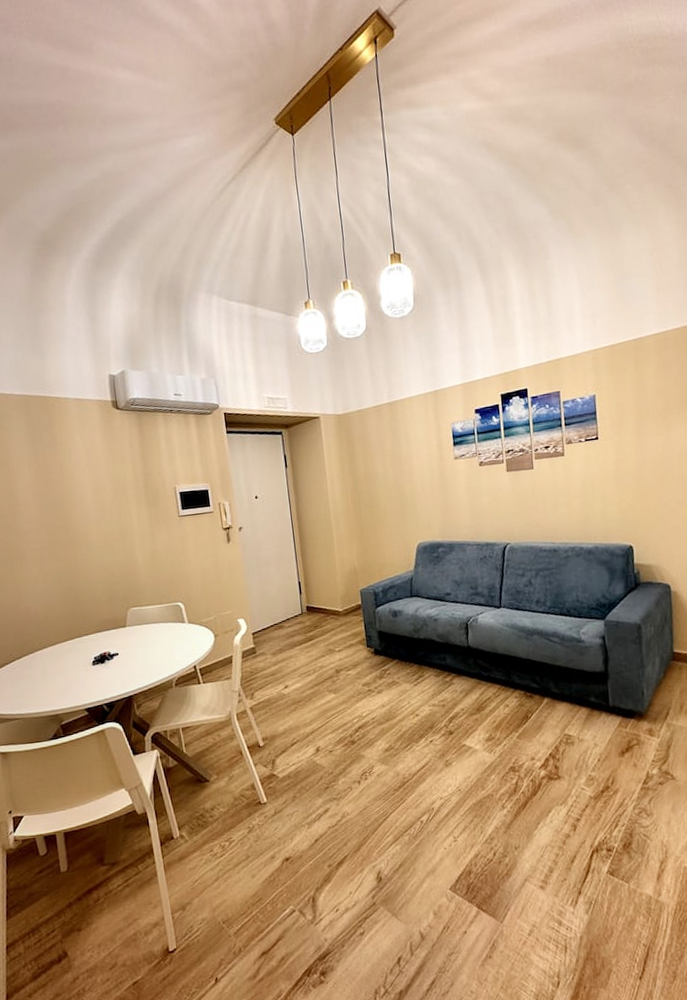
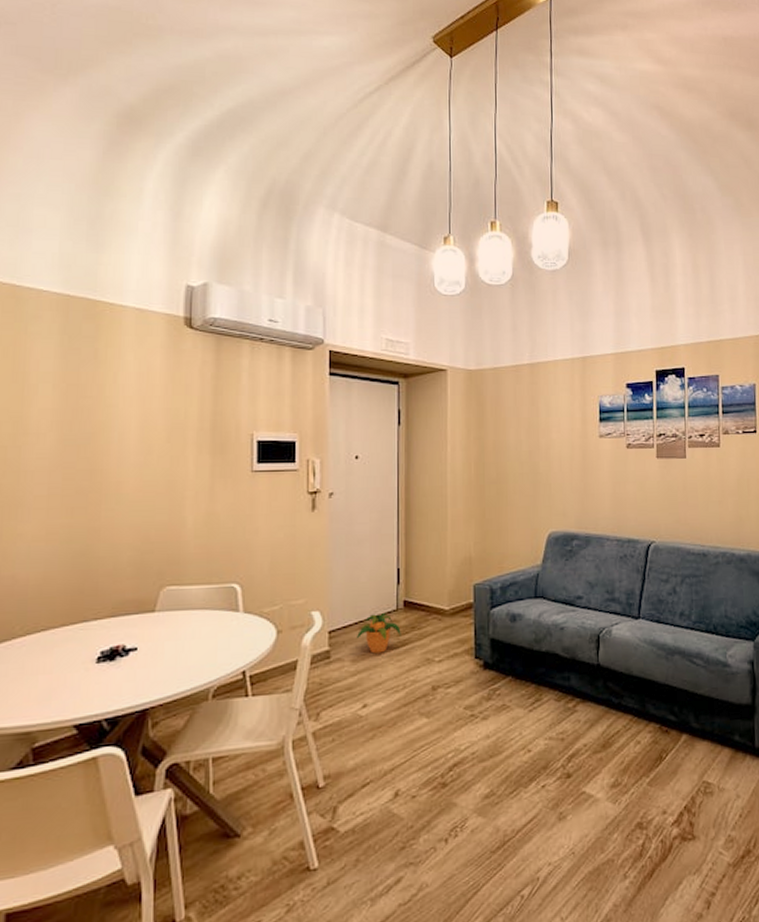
potted plant: none [274,616,307,648] -> present [357,612,401,654]

